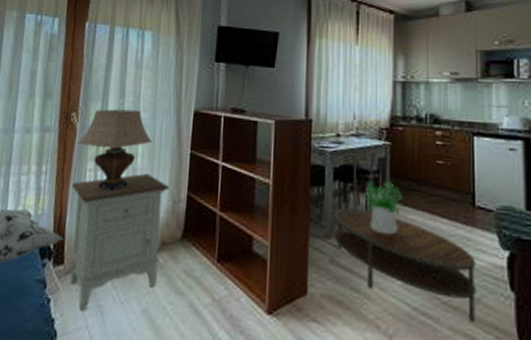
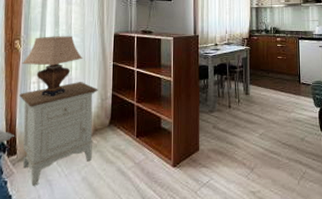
coffee table: present [333,208,477,322] -> none [215,92,302,153]
potted plant: present [365,180,404,235] -> none [235,71,259,106]

